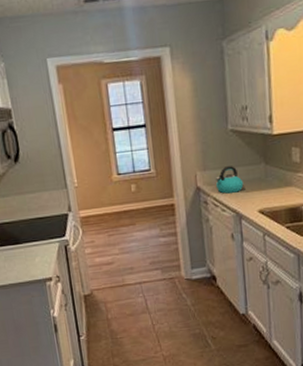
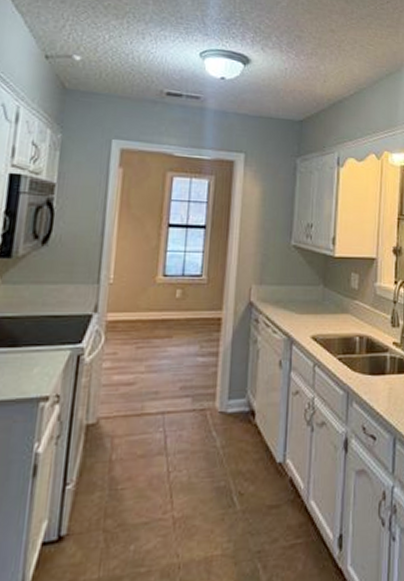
kettle: present [215,165,244,194] -> none [270,282,300,313]

